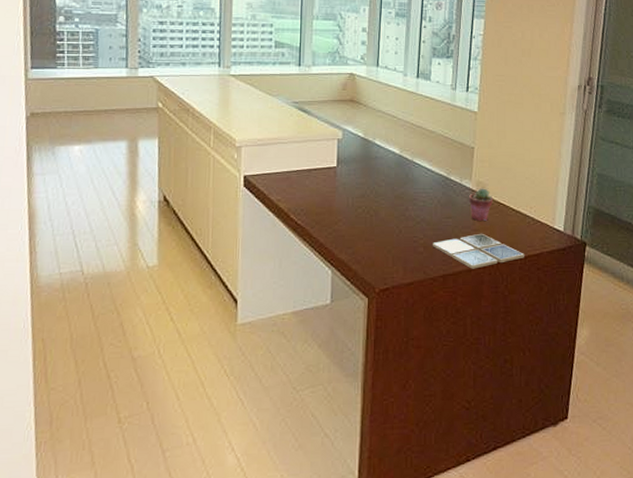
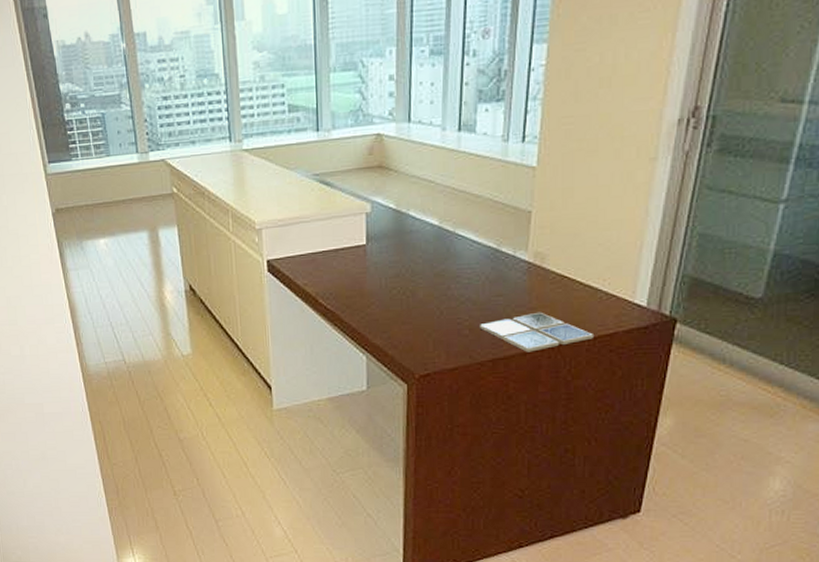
potted succulent: present [469,188,494,221] -> none [525,259,556,298]

